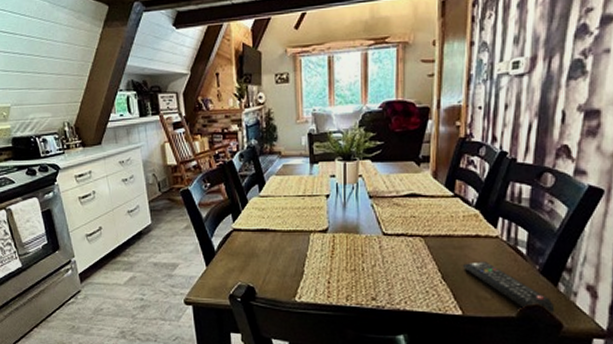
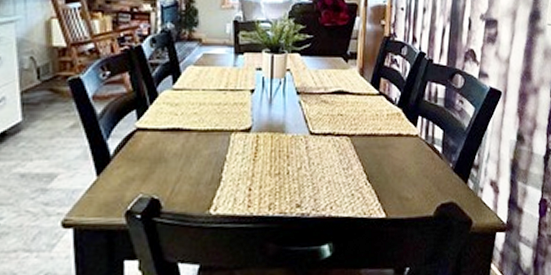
remote control: present [462,261,555,316] -> none [386,161,466,213]

